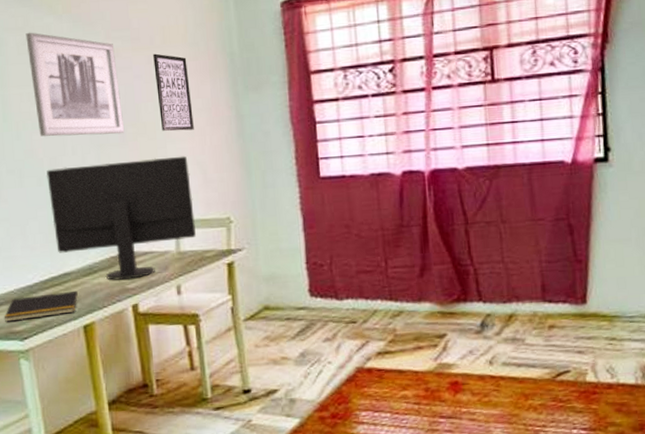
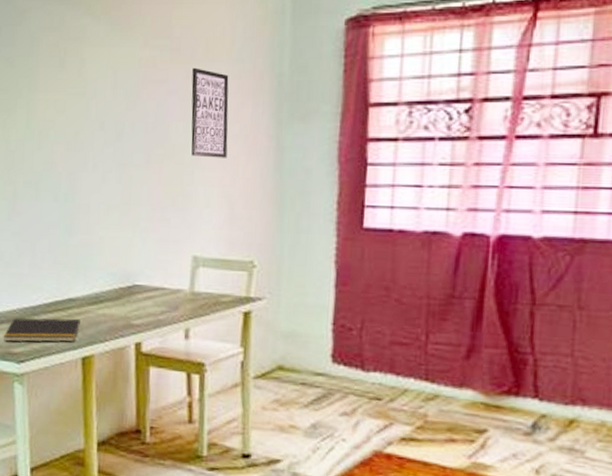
wall art: present [25,32,125,137] -> none [59,33,152,155]
computer monitor: present [46,156,196,280] -> none [62,184,216,315]

